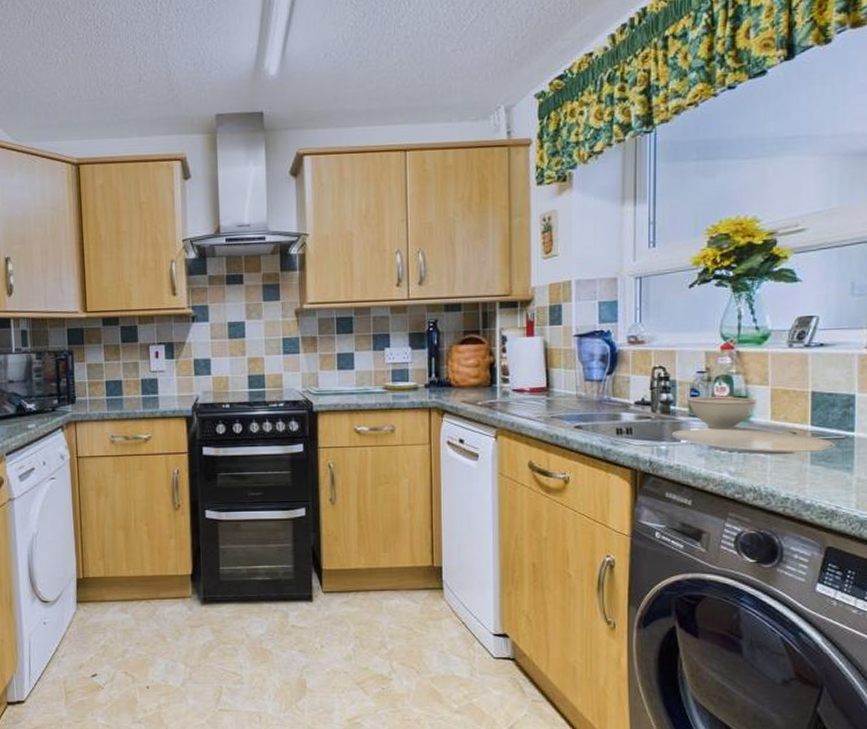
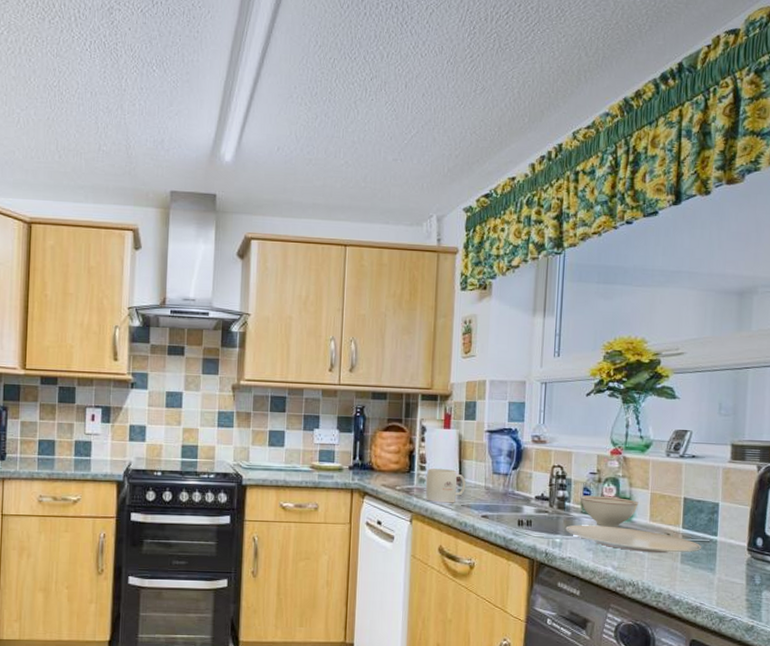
mug: none [509,379,555,416] -> present [425,468,466,503]

